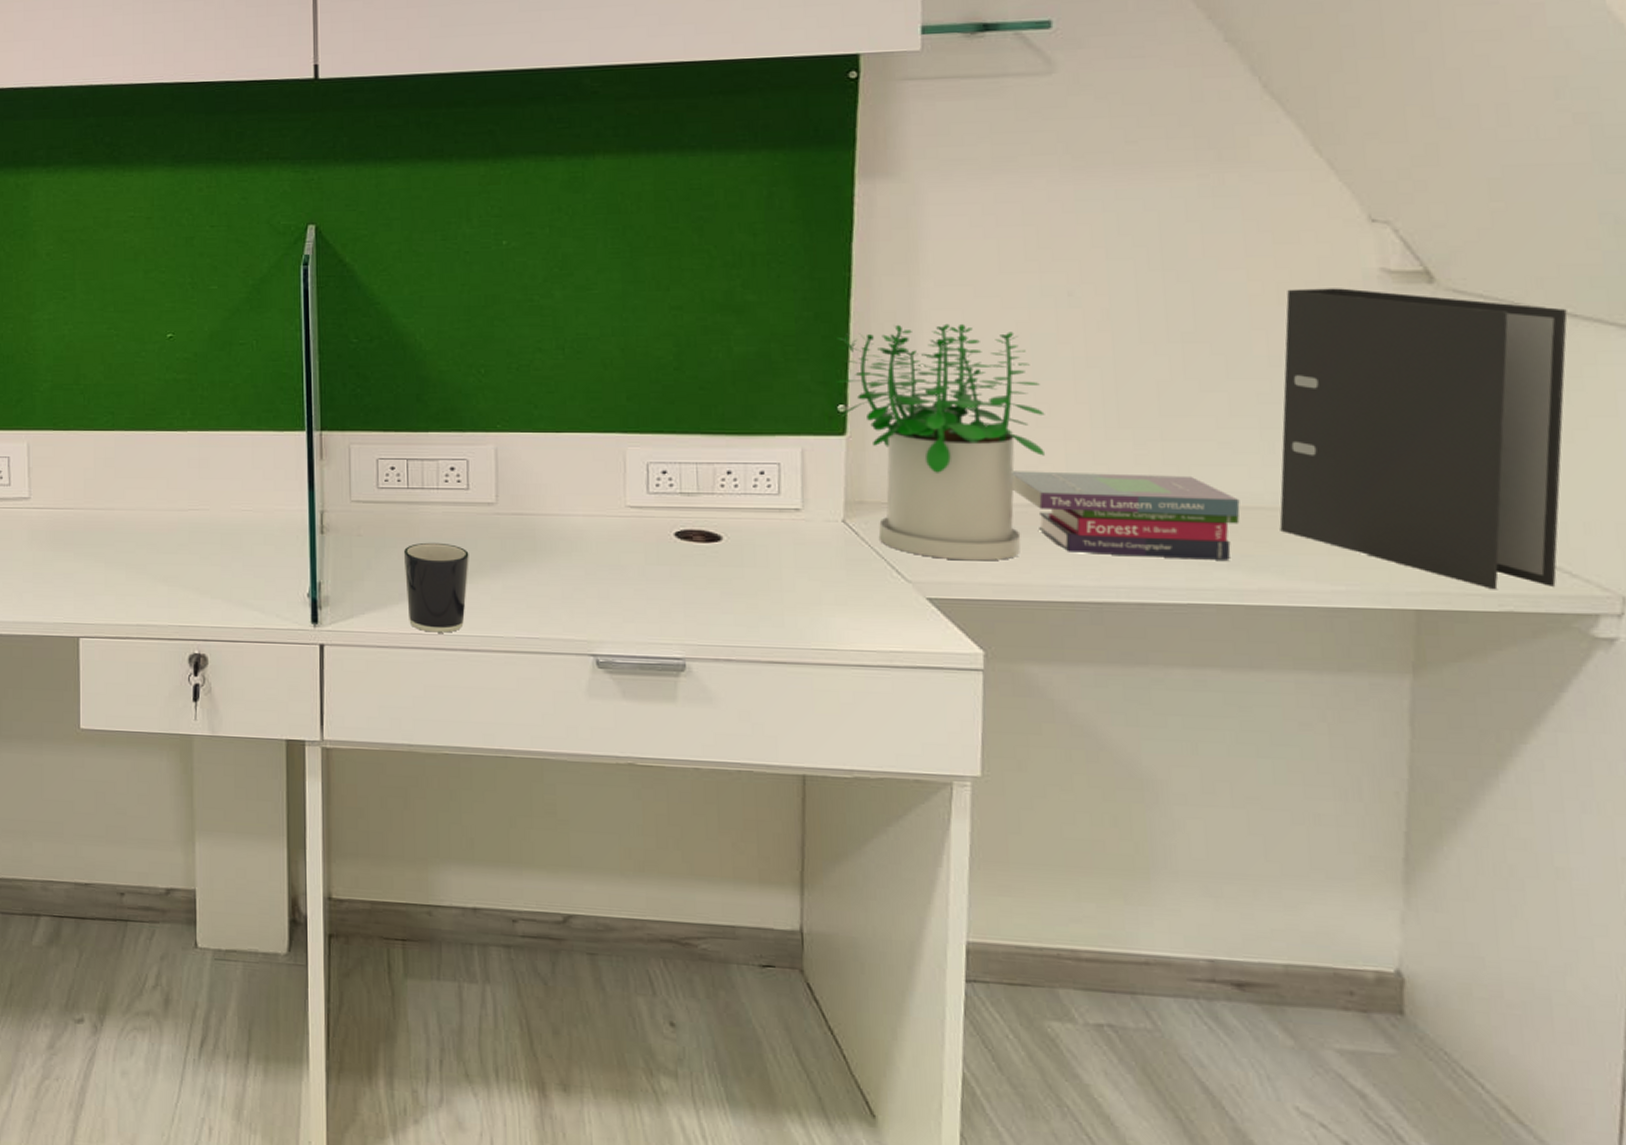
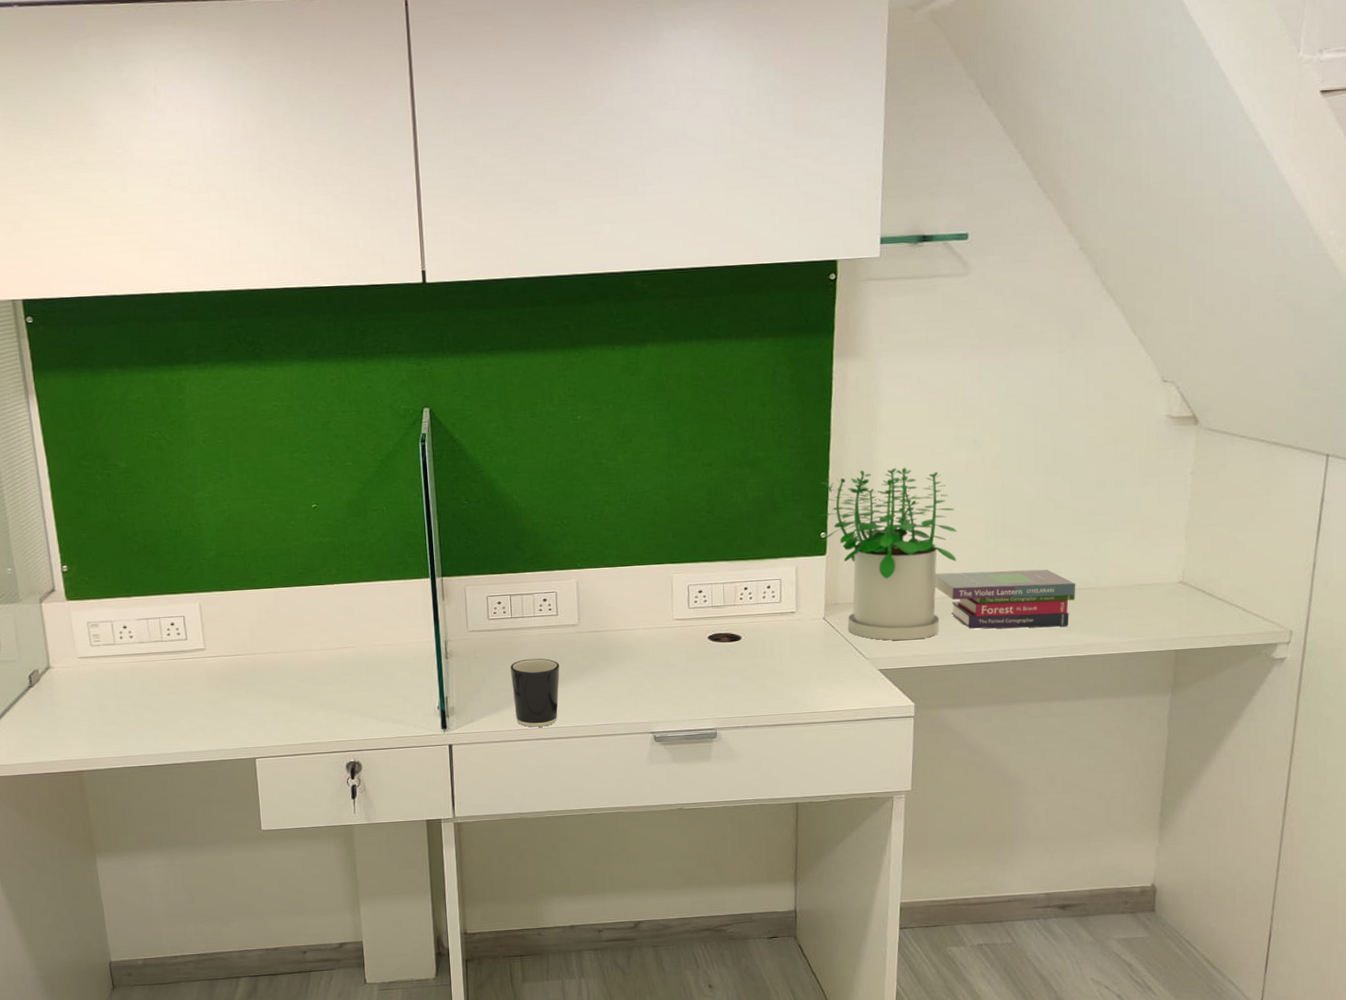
binder: present [1279,288,1568,590] -> none [1099,430,1273,633]

